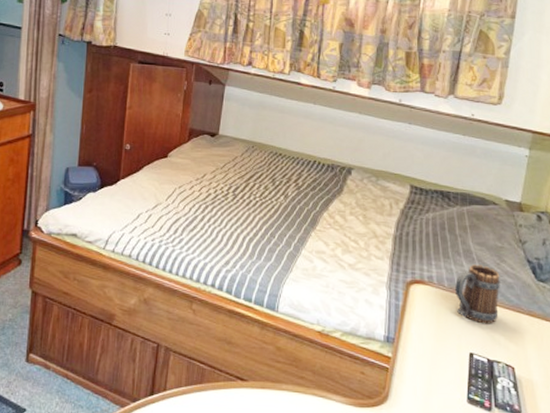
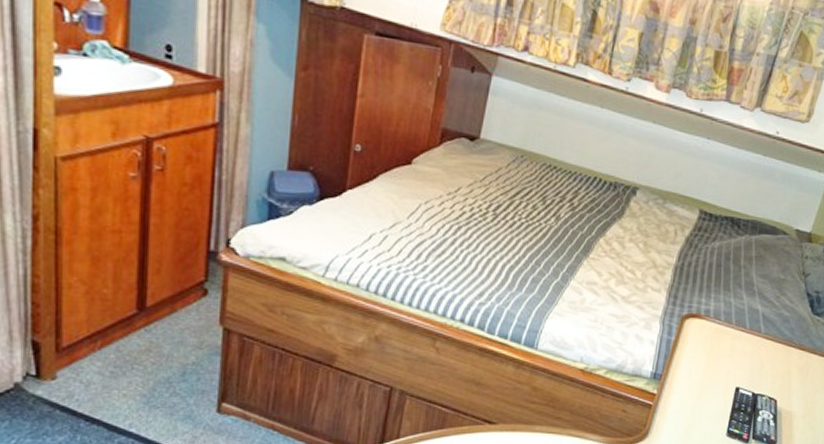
mug: present [454,264,500,324] -> none [730,297,778,359]

